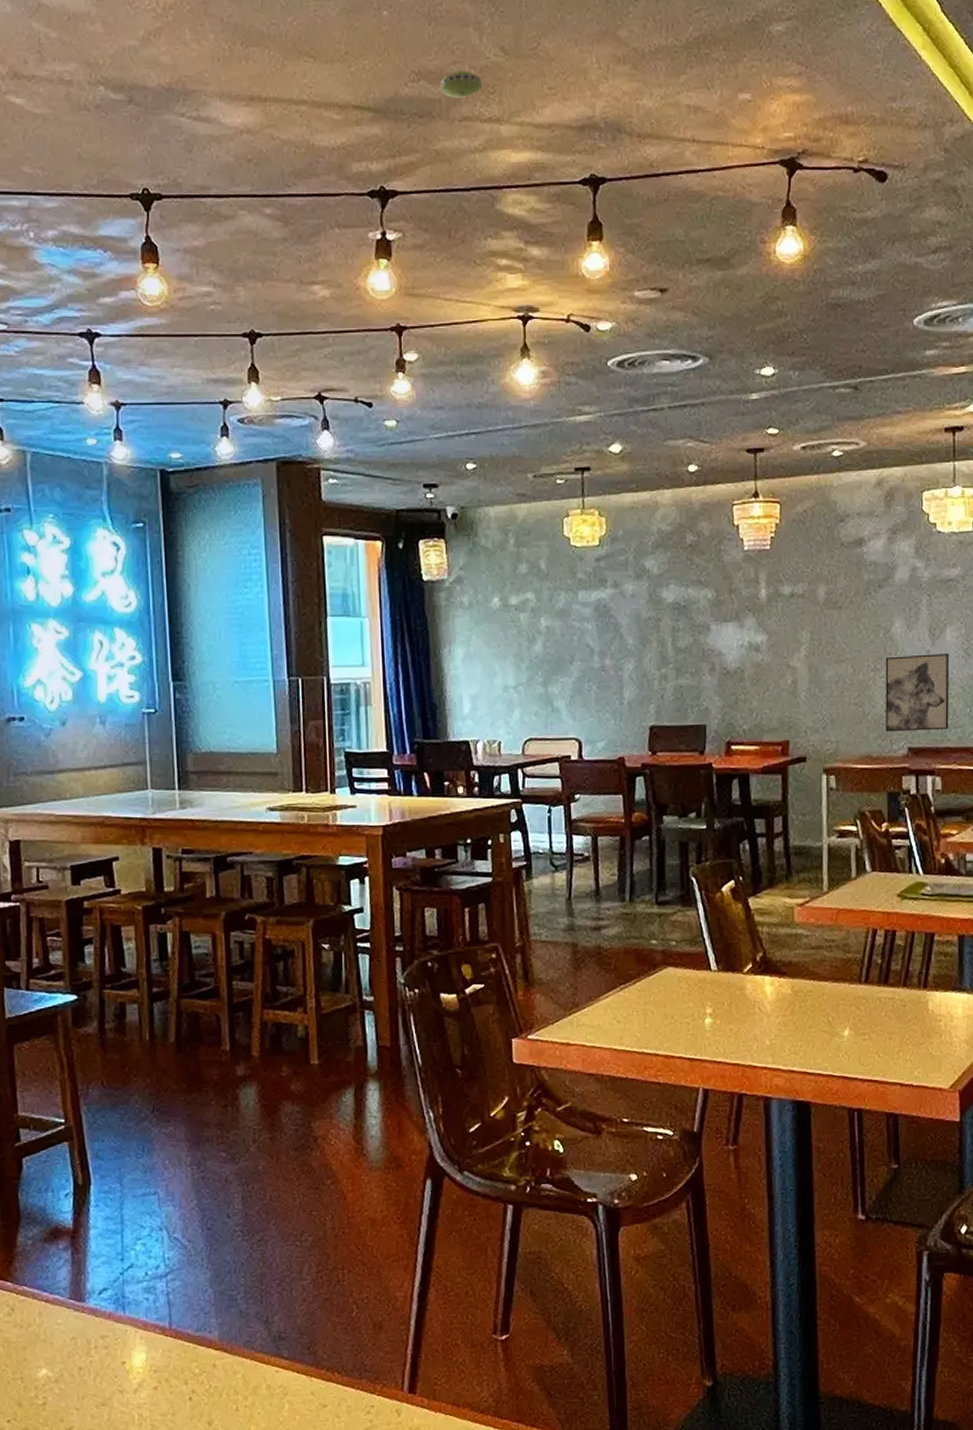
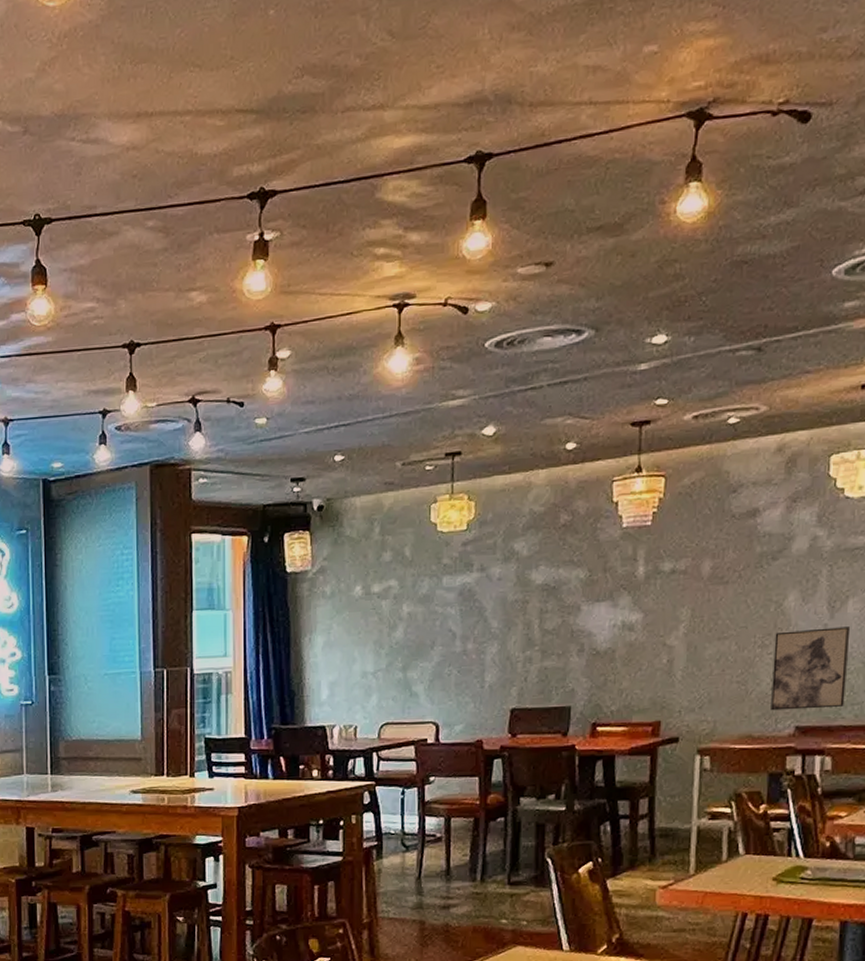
smoke detector: present [440,70,483,98] -> none [324,59,368,90]

